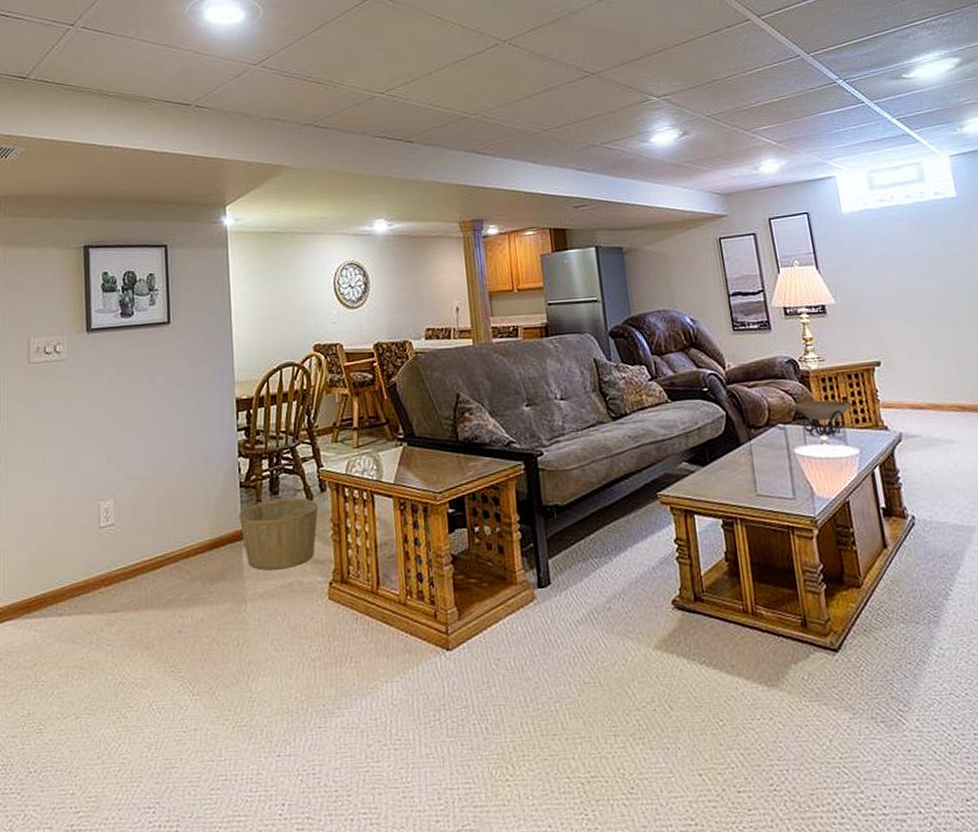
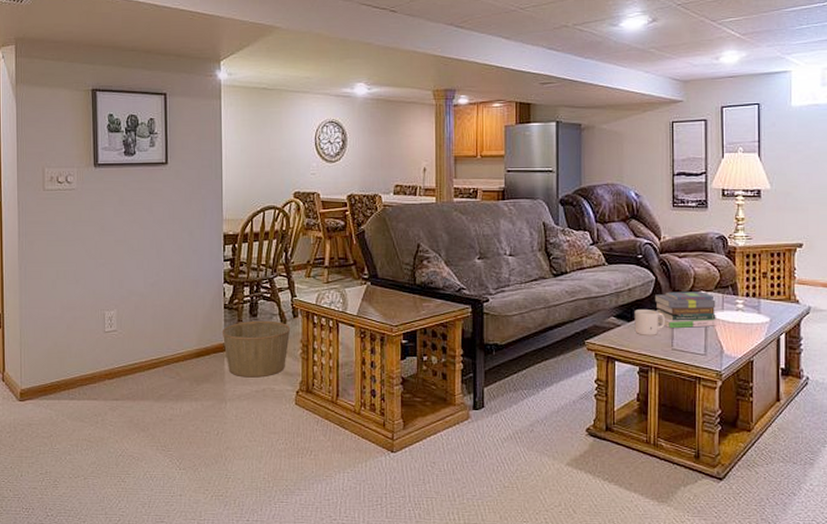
mug: none [708,450,745,482] -> present [634,310,666,335]
books: none [728,425,801,471] -> present [655,292,716,329]
decorative bowl: present [787,400,856,437] -> none [710,273,773,306]

